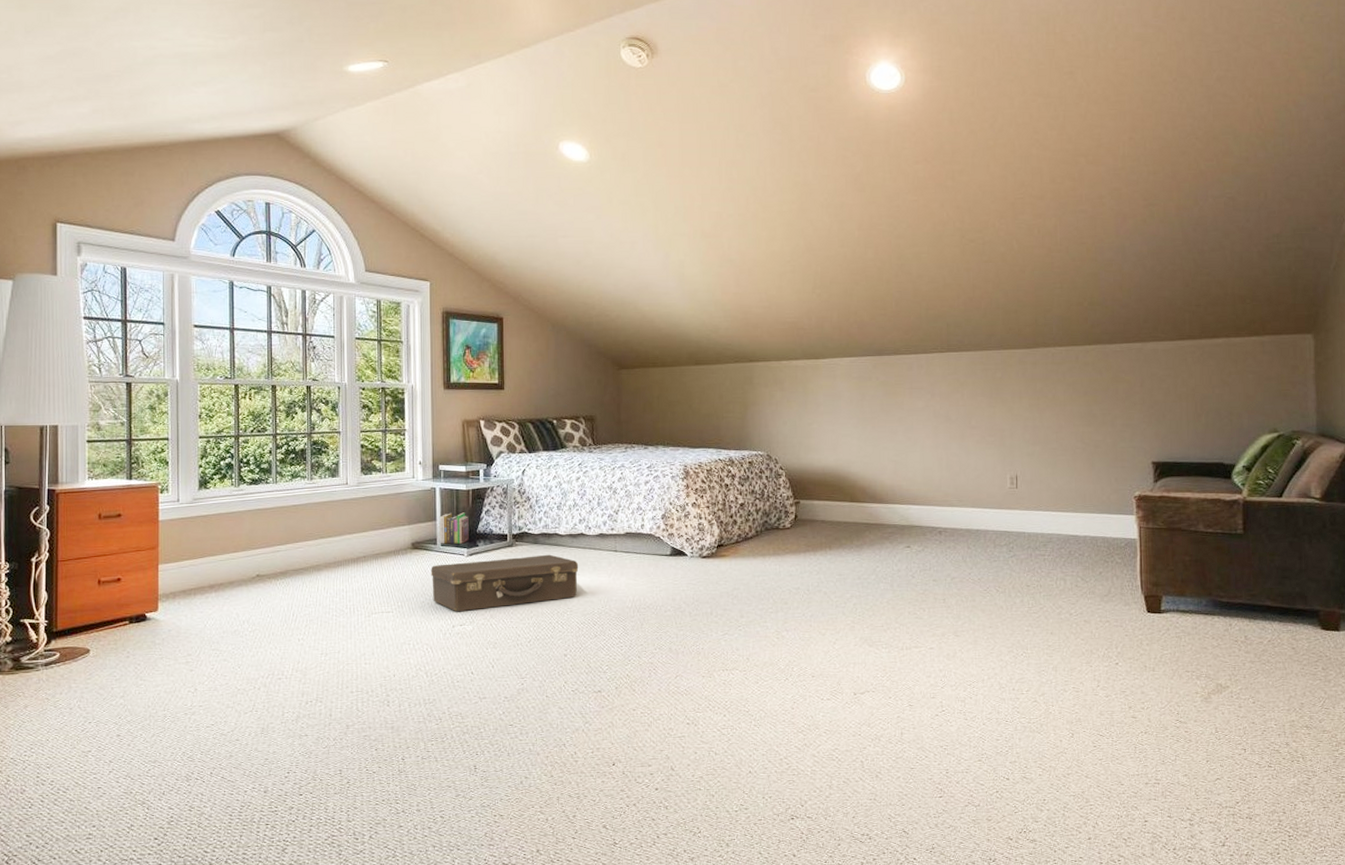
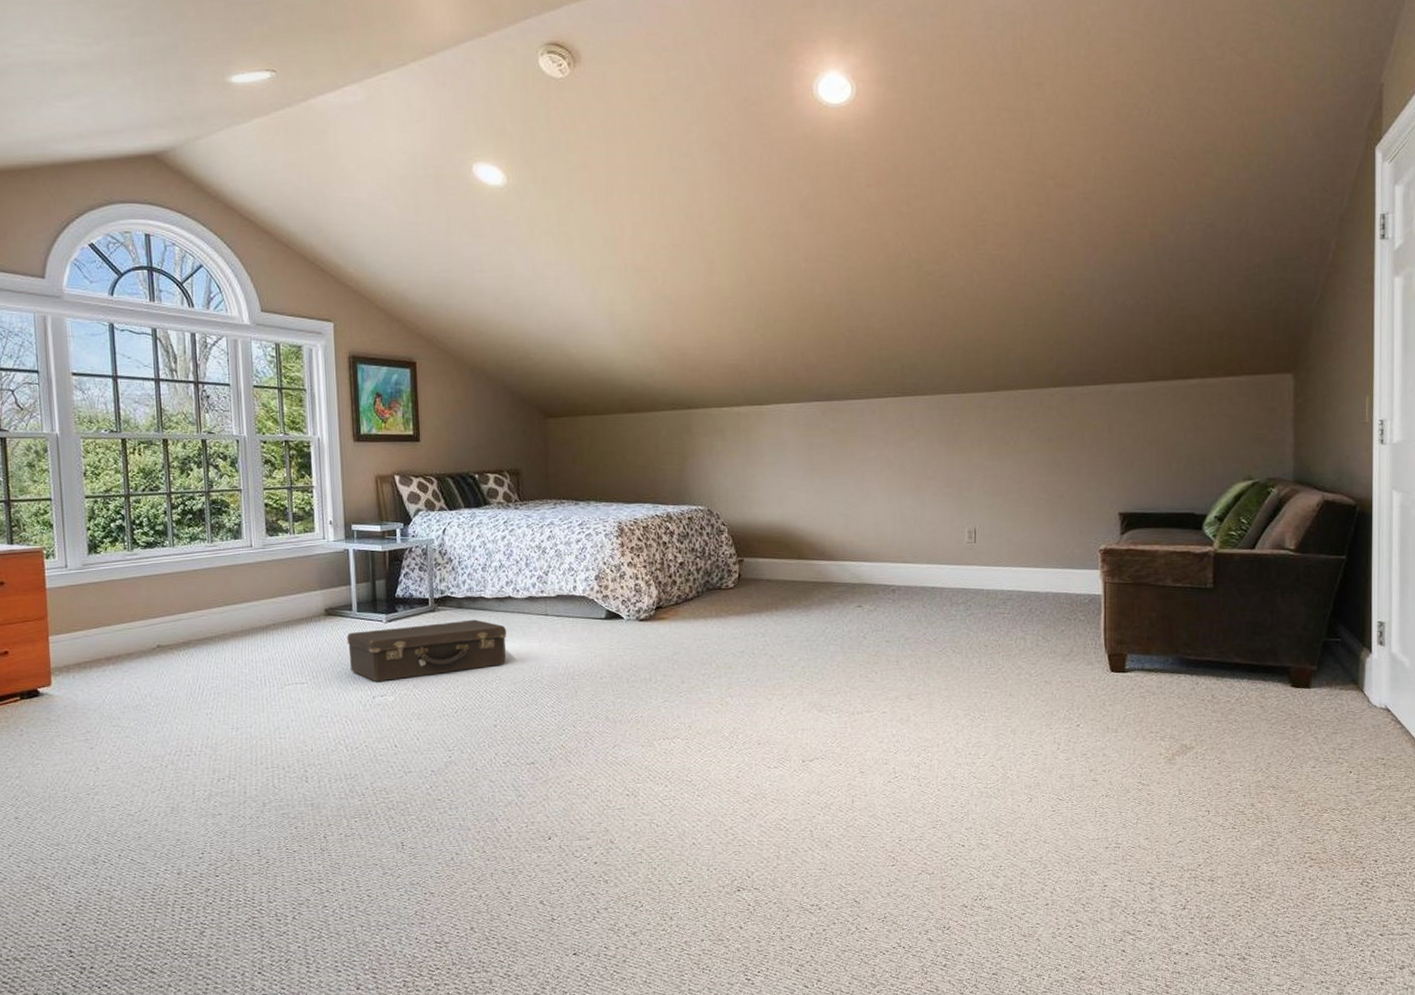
books: present [439,512,469,544] -> none [354,575,387,610]

